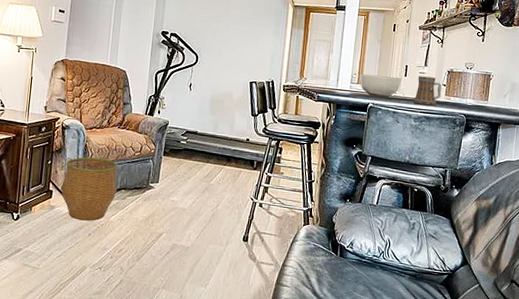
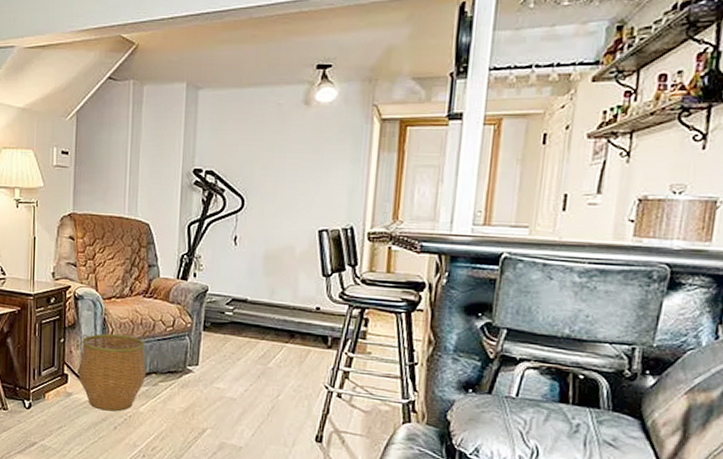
bowl: present [359,74,401,98] -> none [487,211,557,244]
beer mug: present [413,76,442,106] -> none [576,209,628,253]

